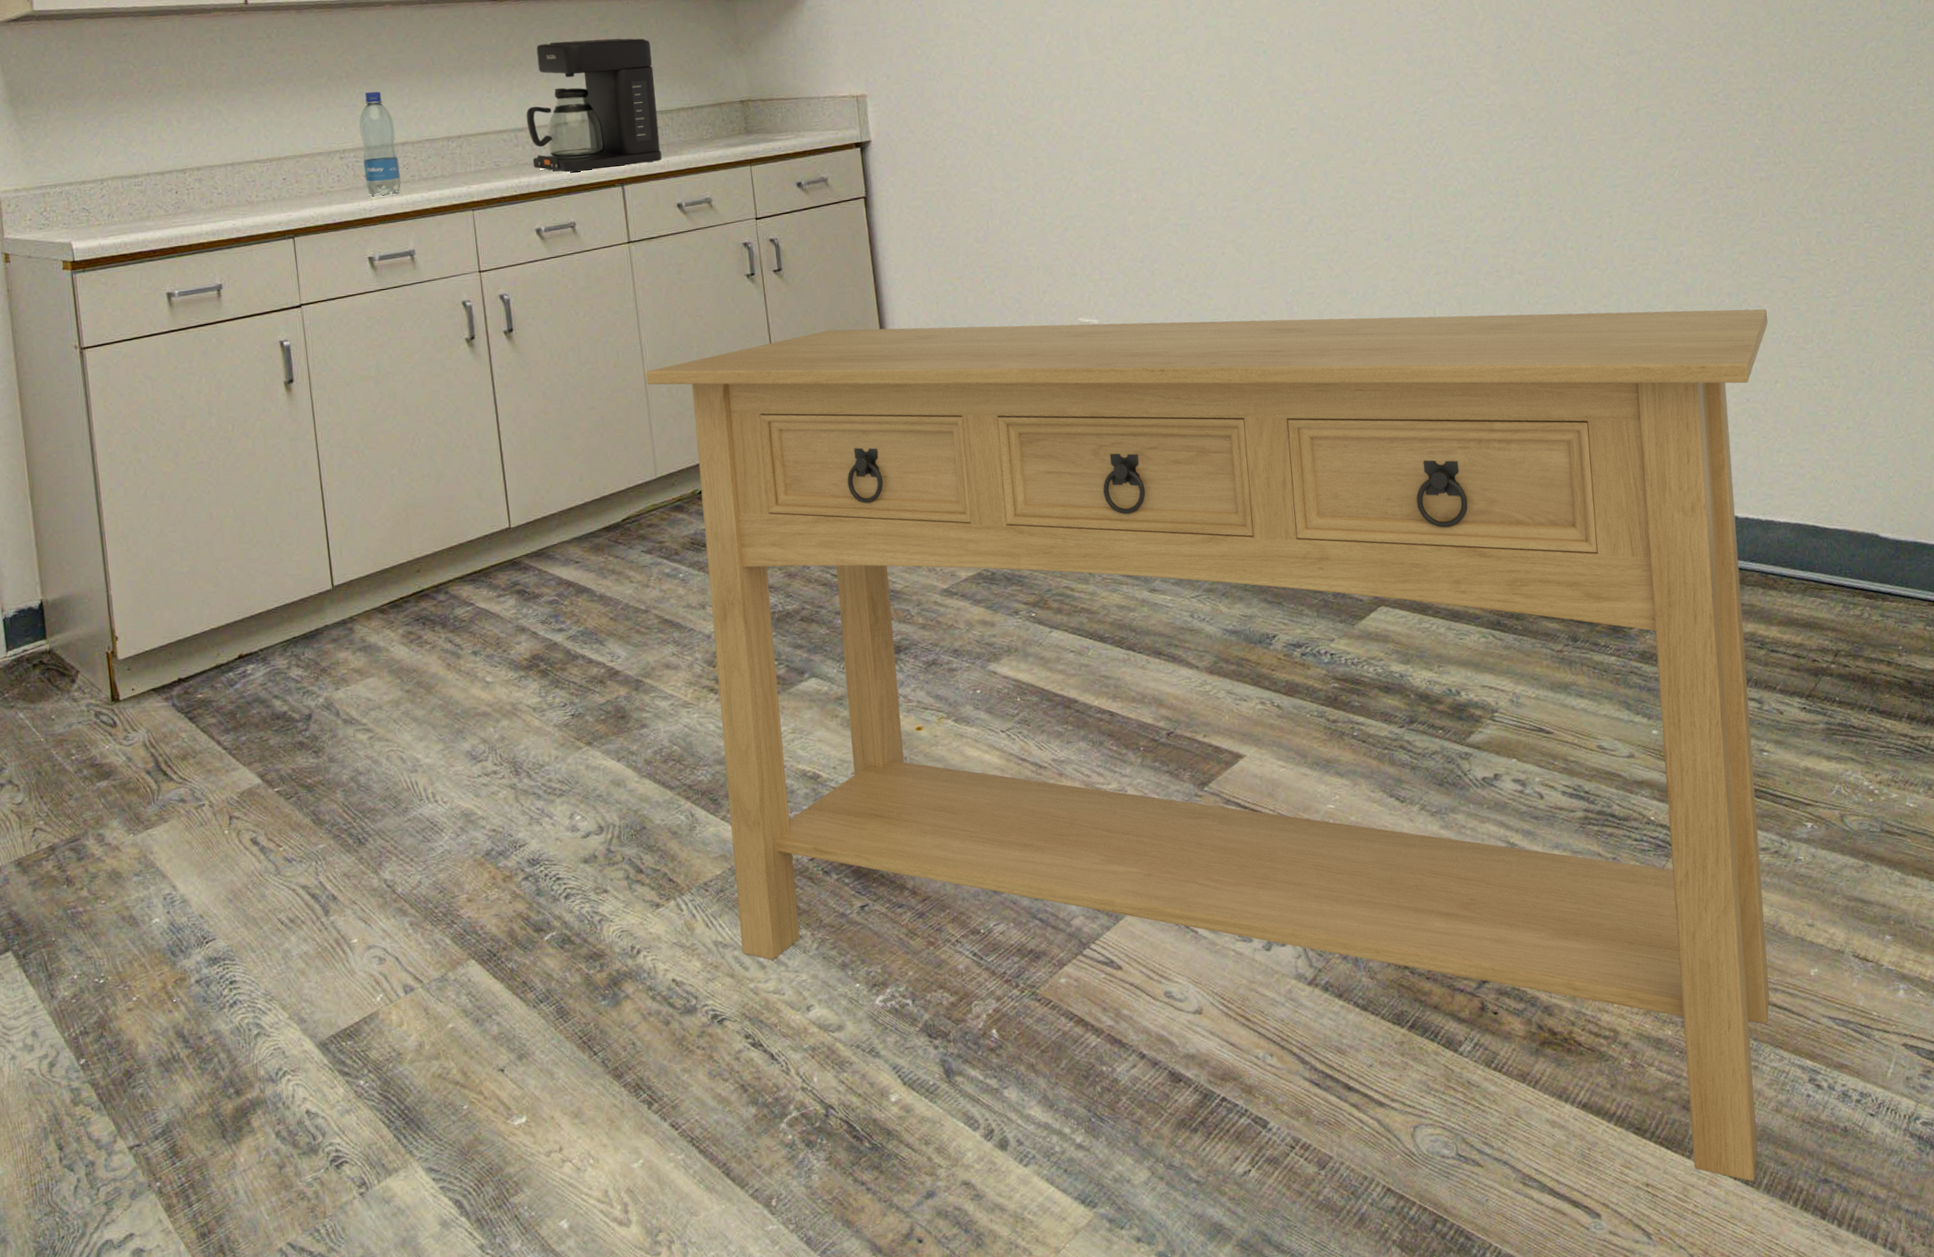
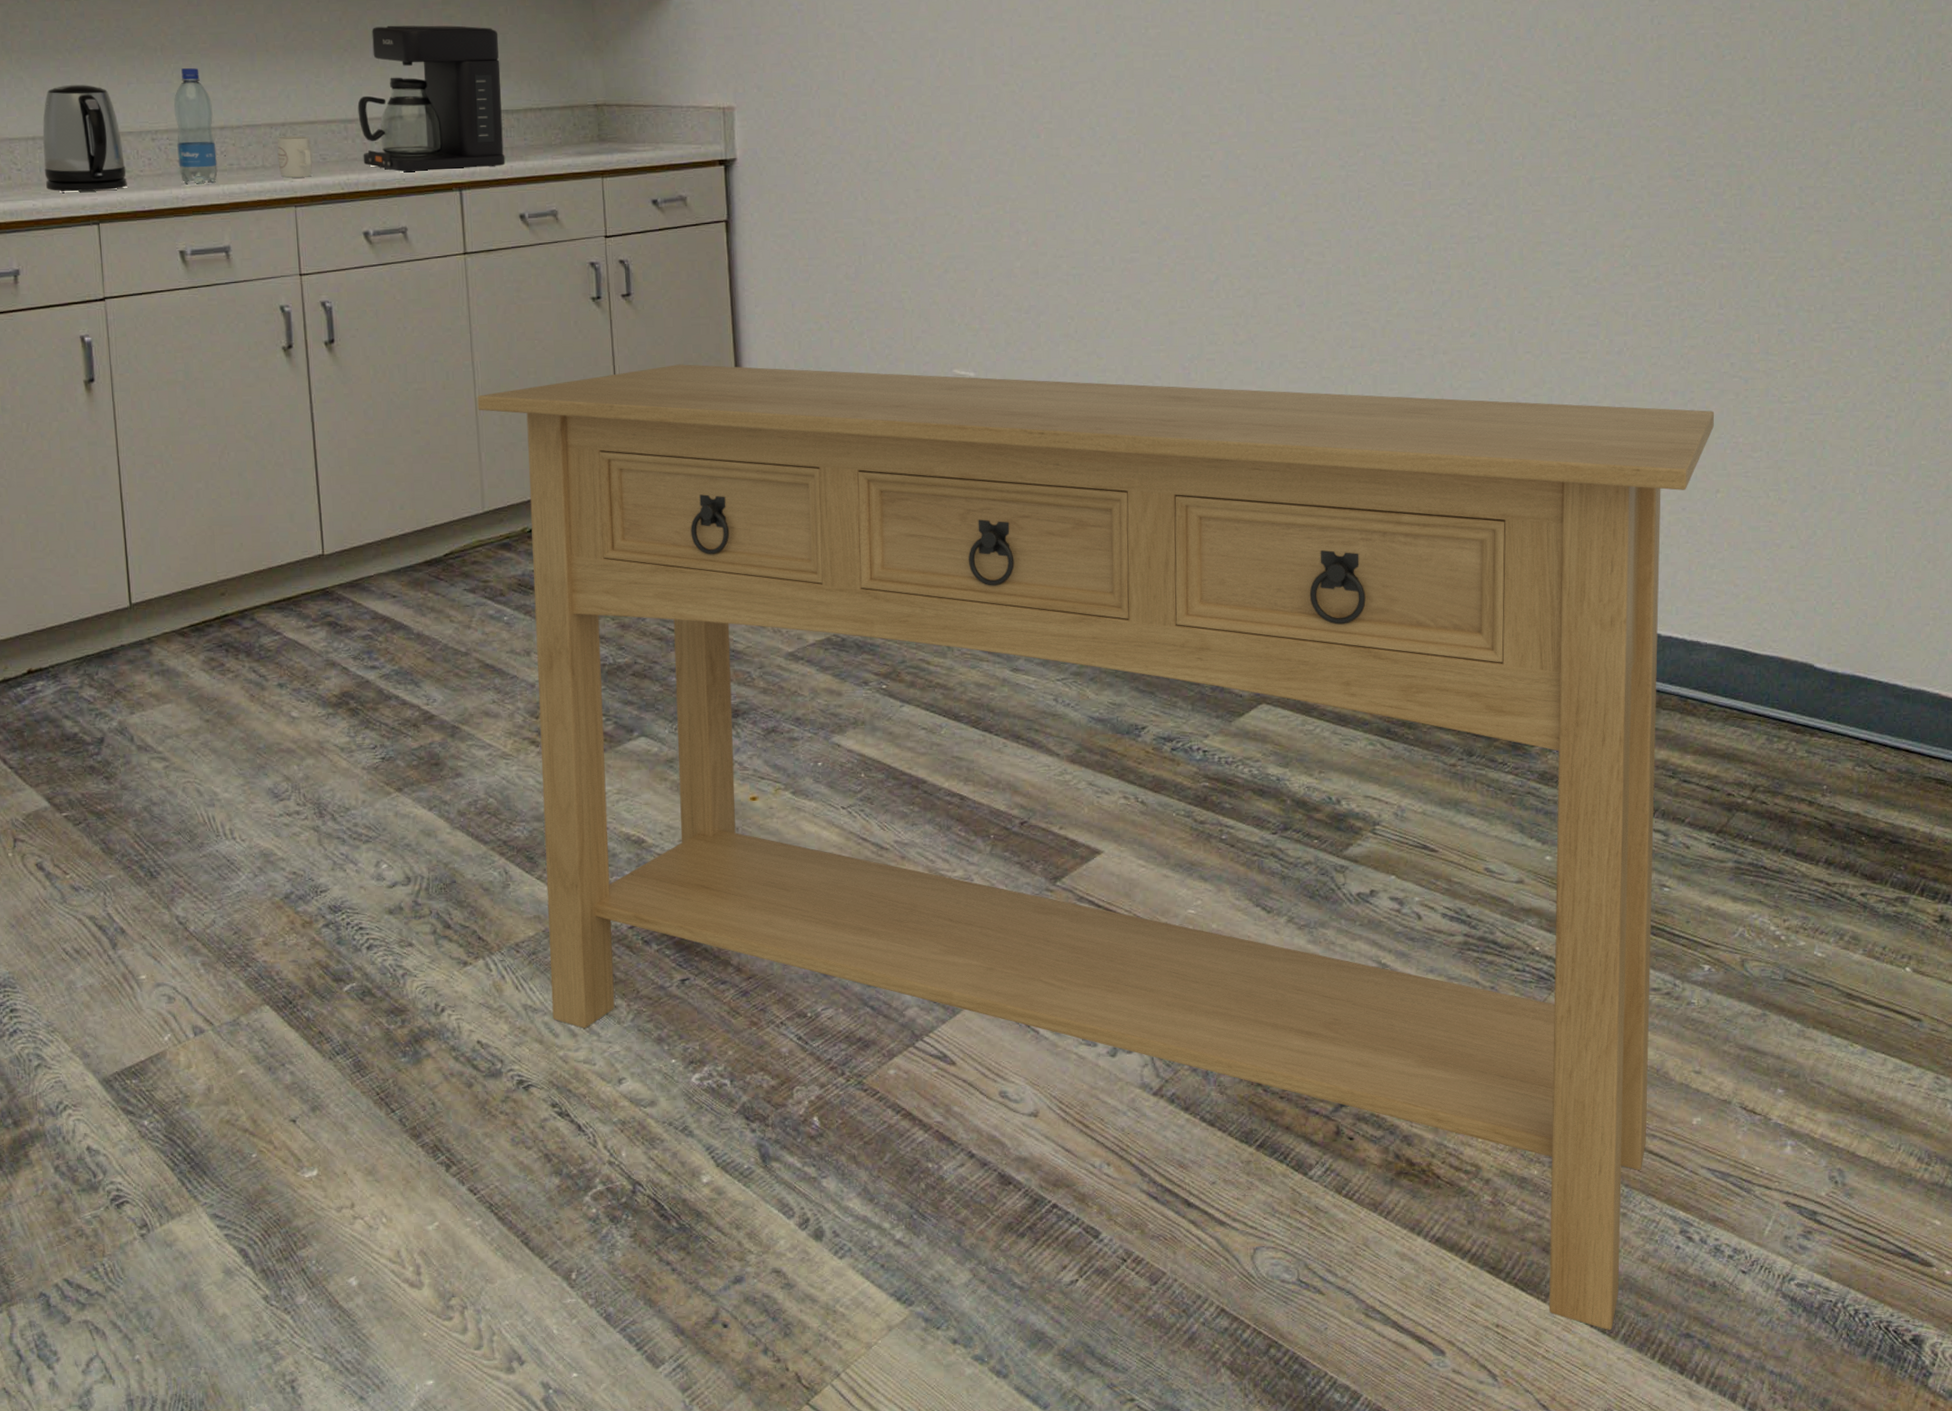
kettle: none [240,112,319,211] -> present [42,84,127,192]
mug: none [453,146,487,185] -> present [276,135,313,178]

